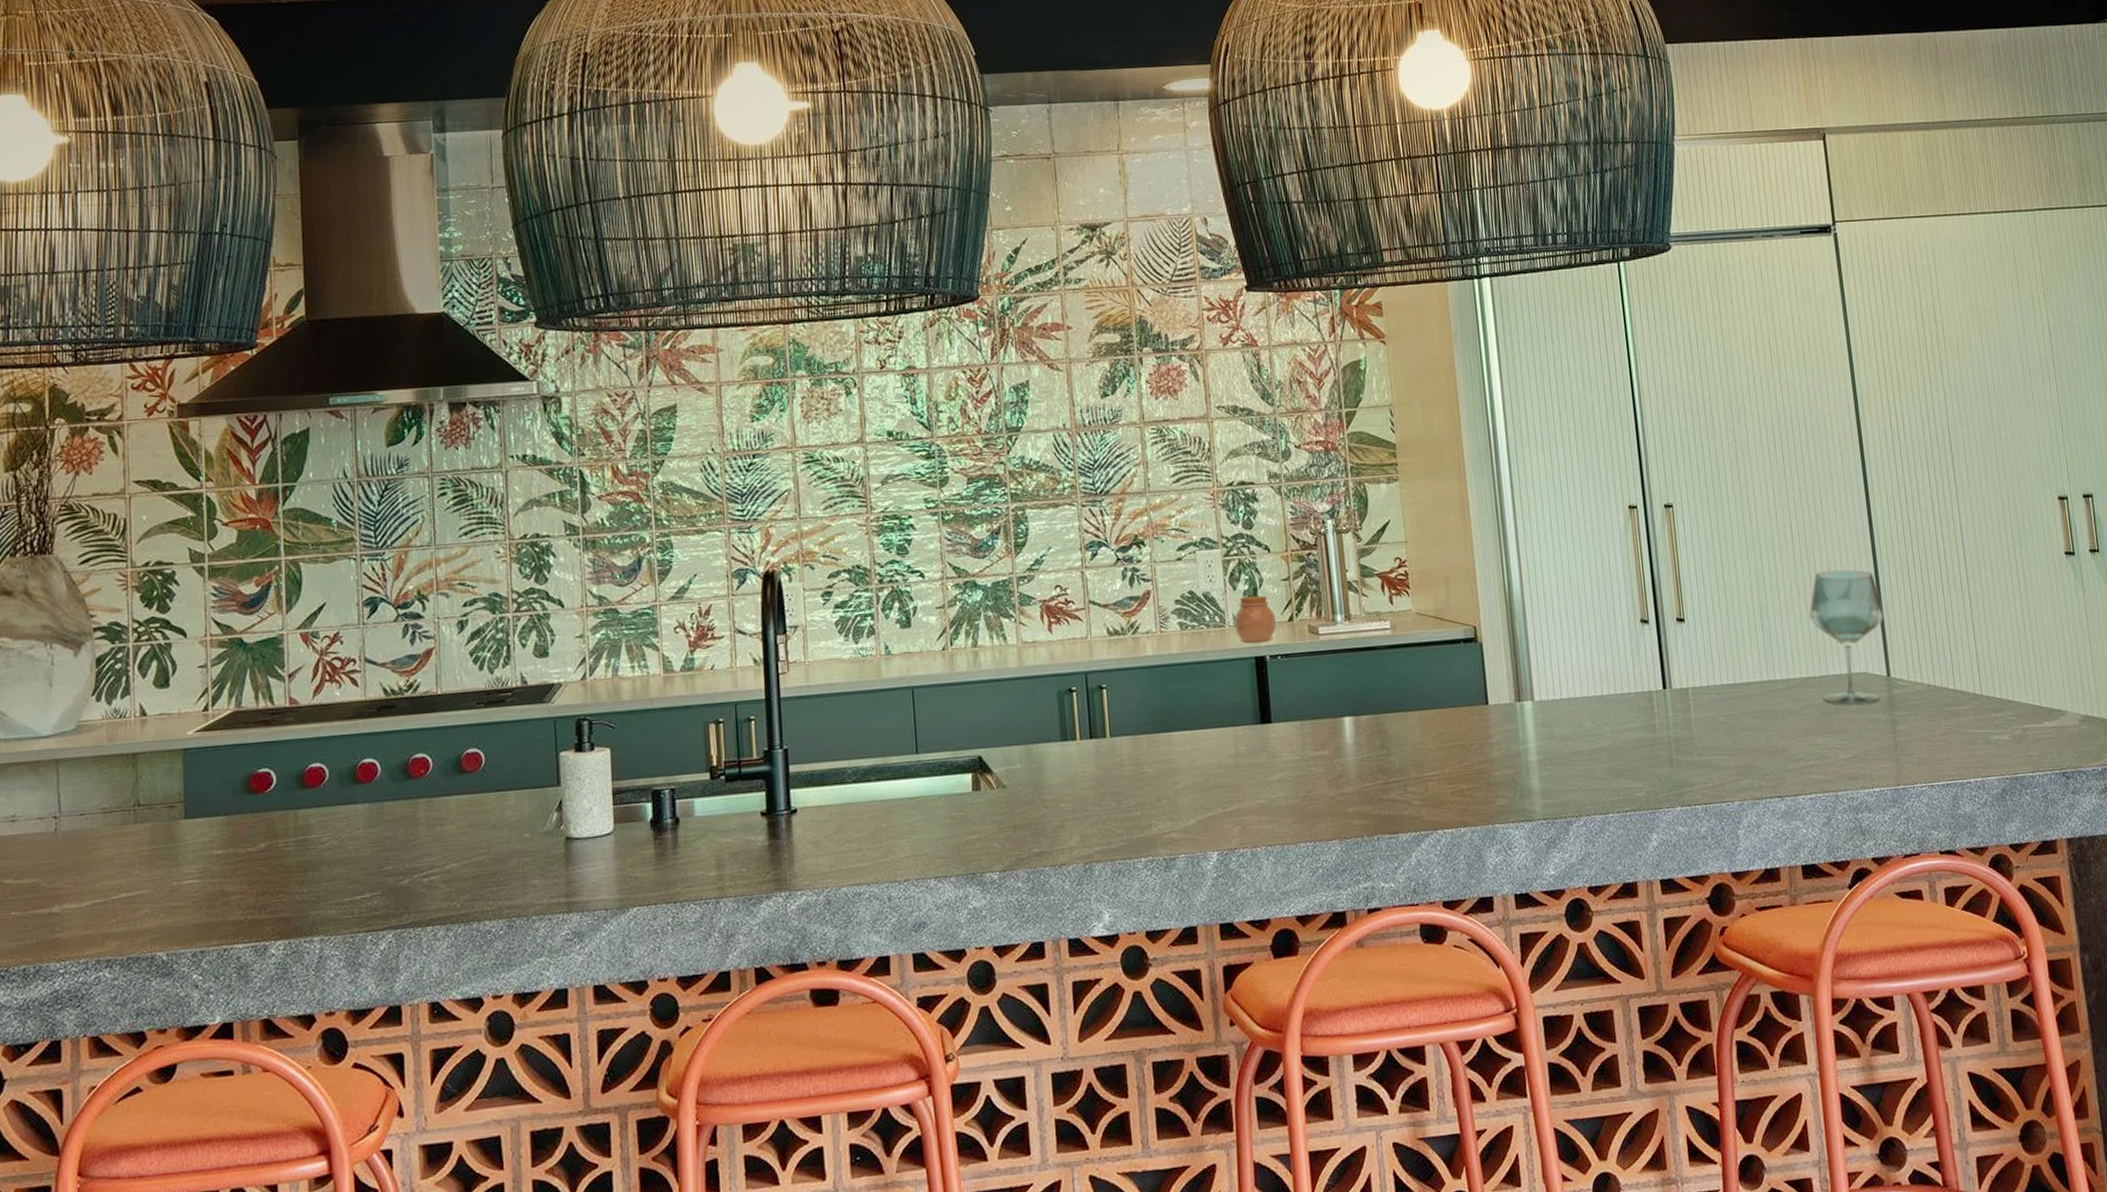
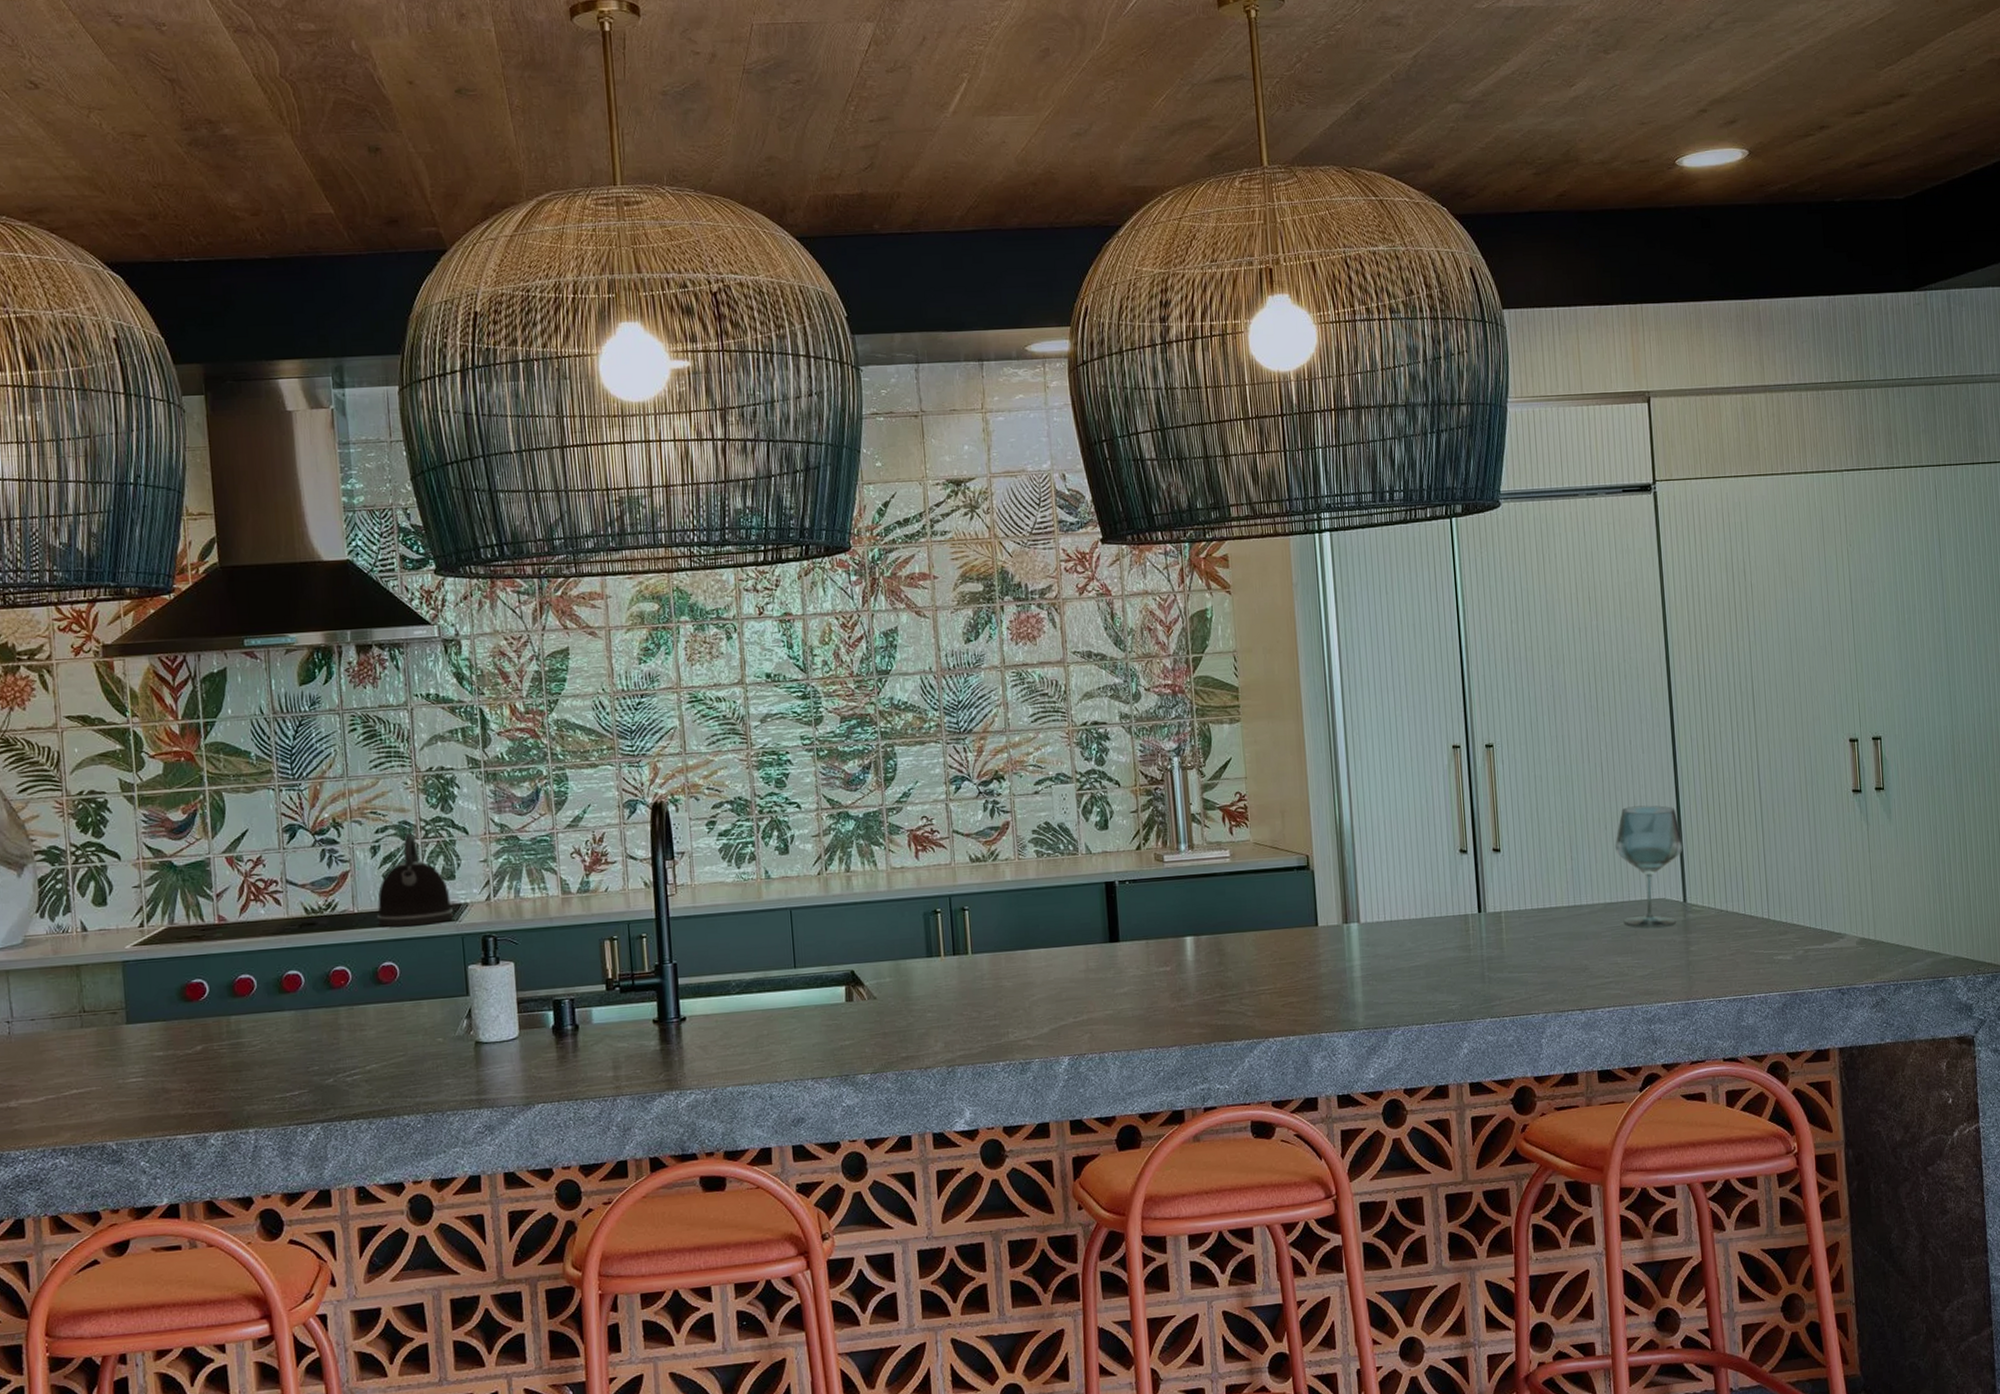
kettle: none [461,605,545,710] -> present [376,832,453,927]
jar: present [1234,595,1276,644] -> none [1086,826,1125,871]

